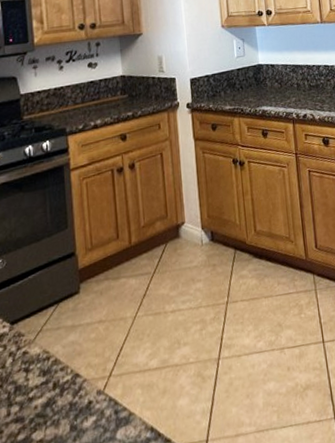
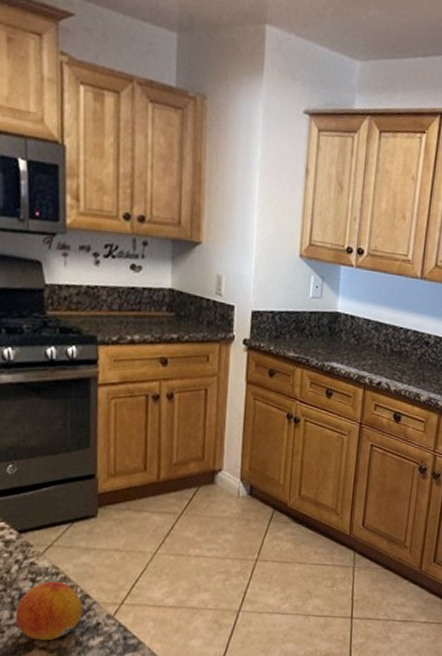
fruit: none [12,365,74,434] -> present [15,581,83,641]

